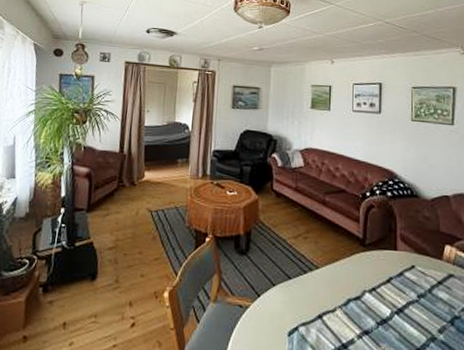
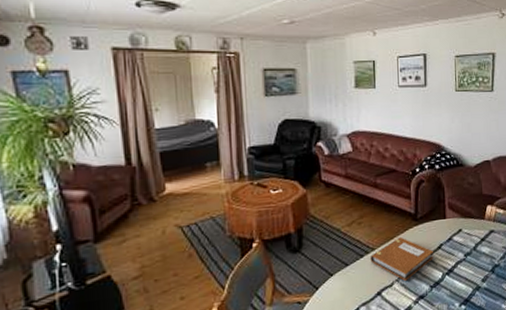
notebook: none [314,260,381,309] -> present [370,237,433,281]

